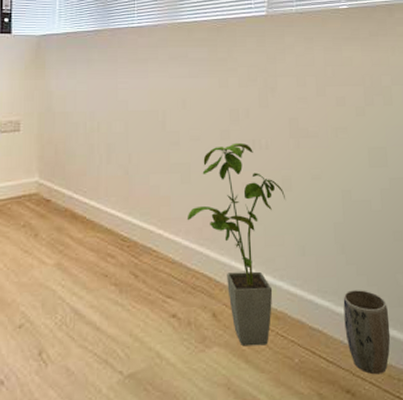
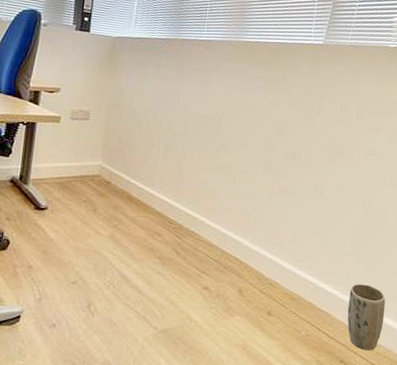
house plant: present [187,142,285,347] -> none [227,152,315,319]

